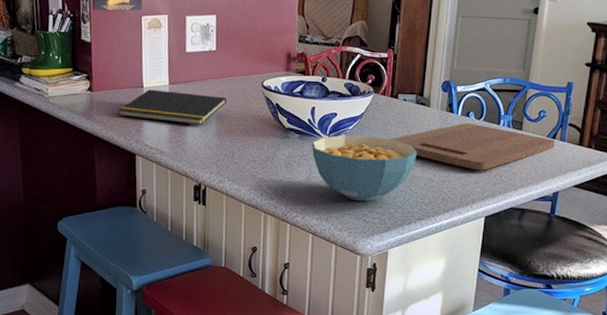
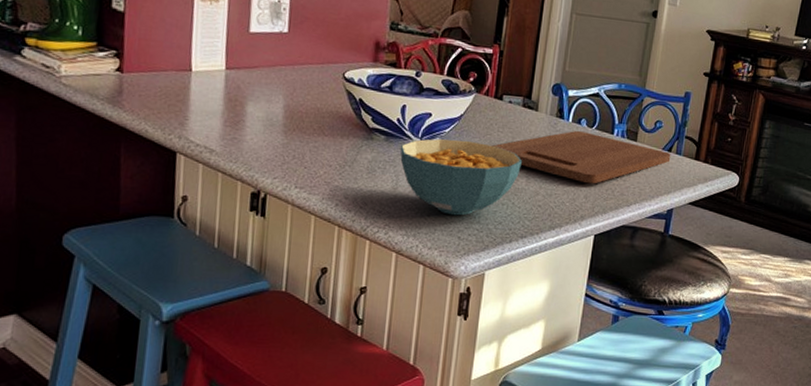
notepad: present [118,89,227,125] -> none [156,74,299,120]

